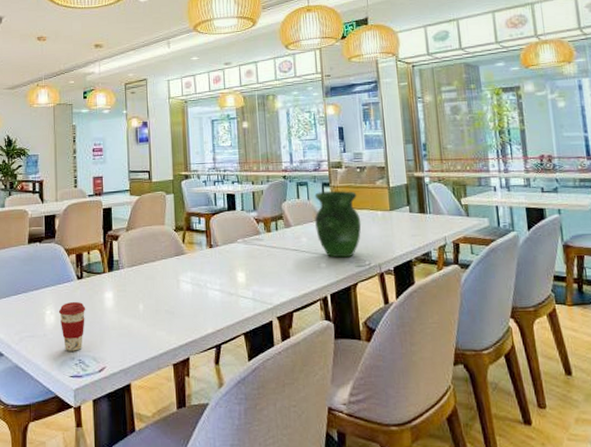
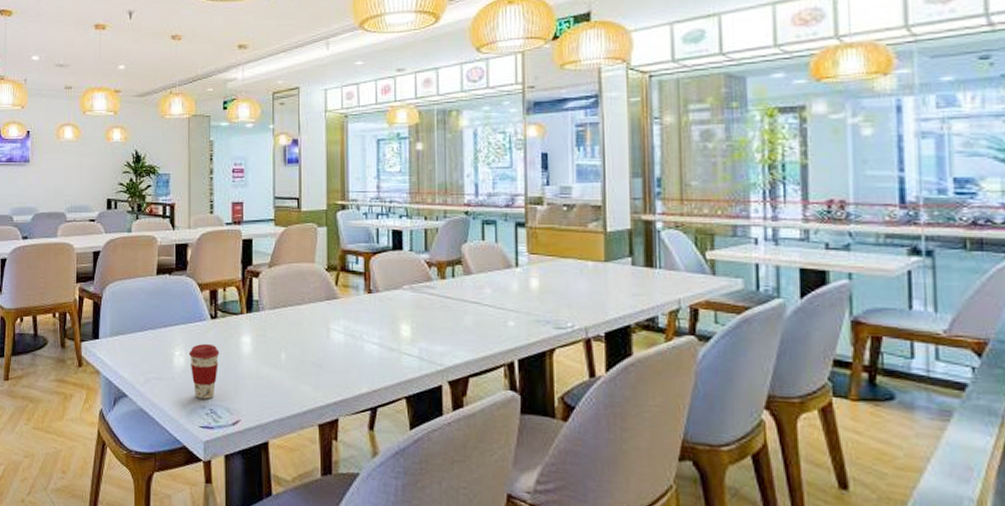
vase: present [314,191,362,258] -> none [502,233,565,317]

